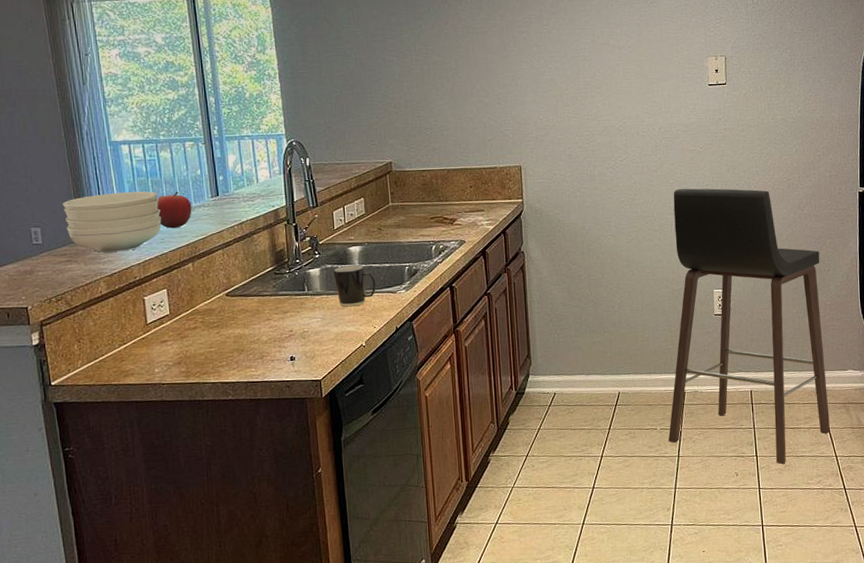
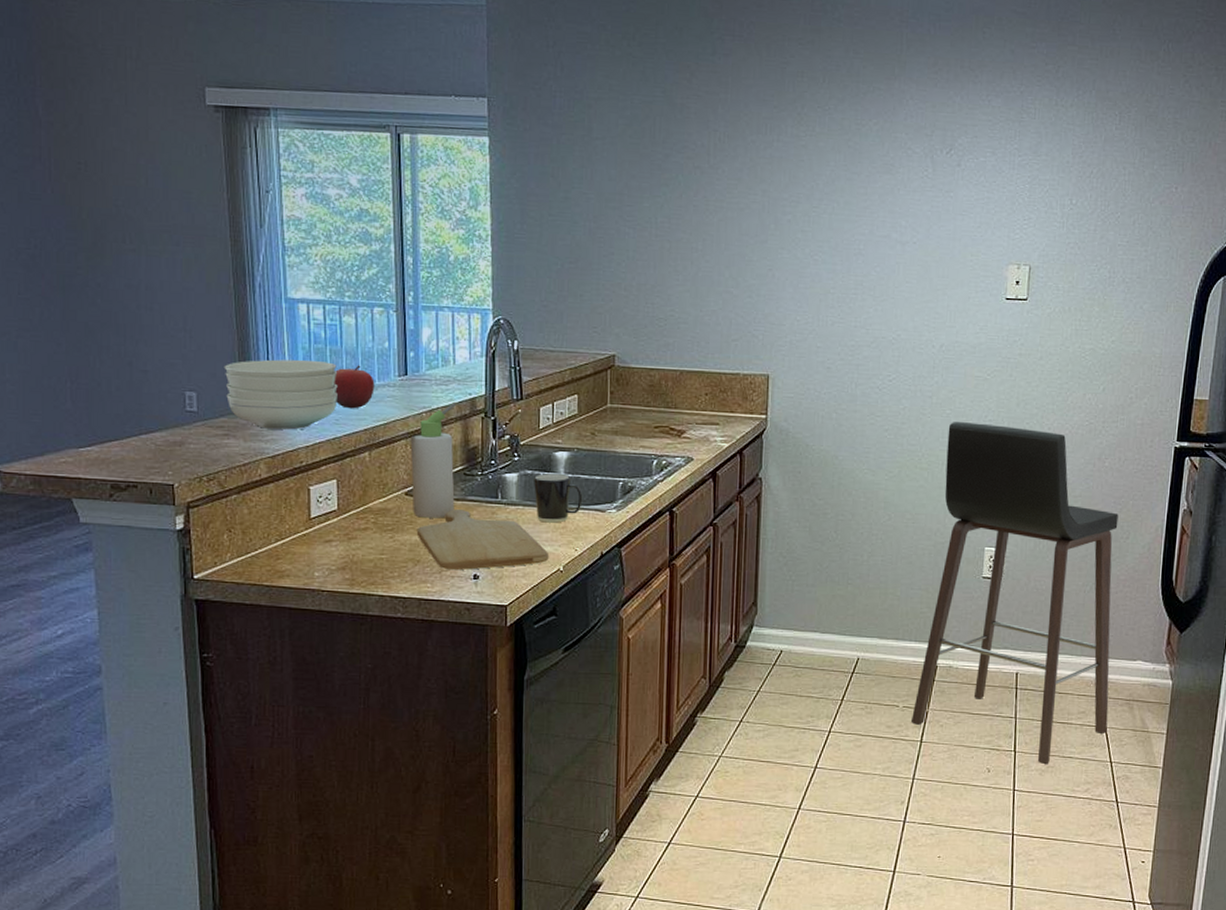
bottle: none [226,215,269,314] -> present [410,403,457,518]
chopping board: none [238,303,353,355] -> present [416,509,550,570]

